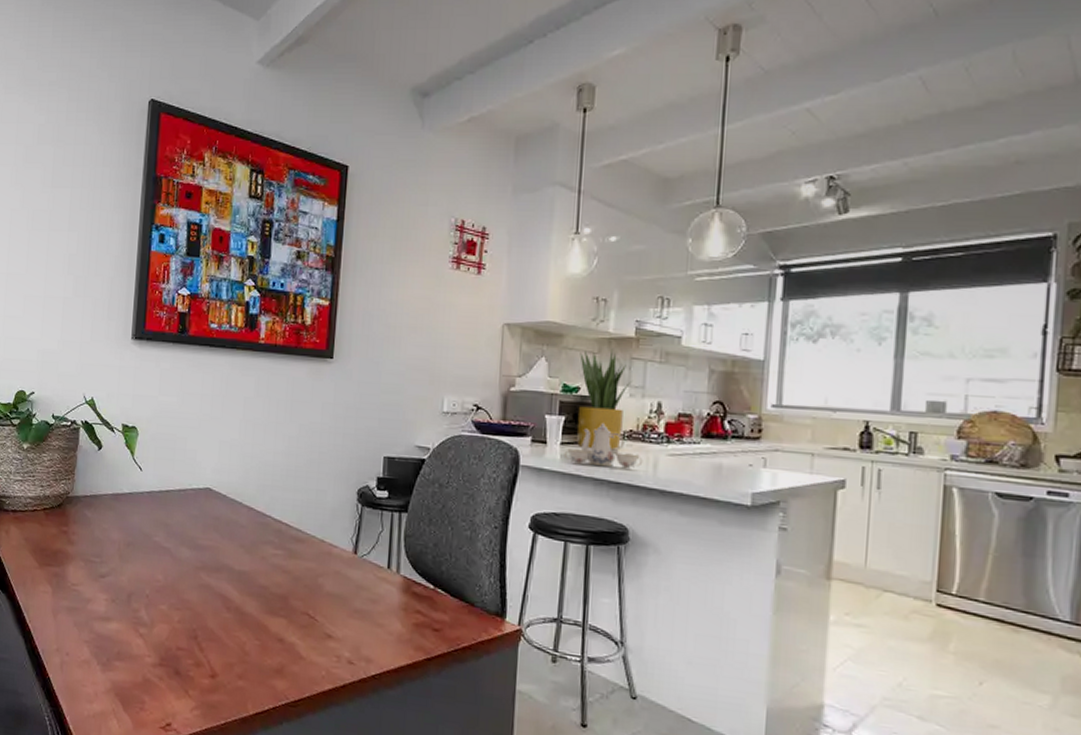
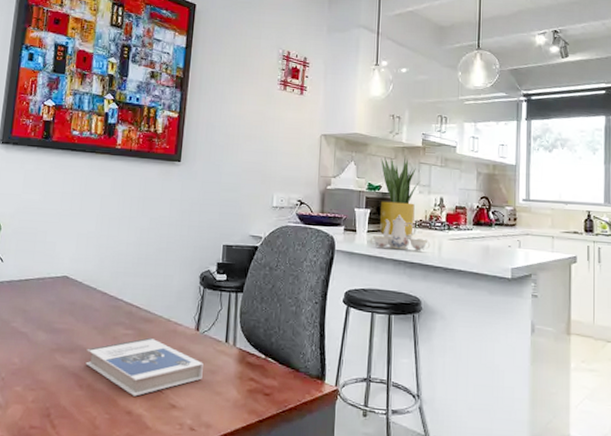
hardback book: none [232,559,362,623] -> present [85,337,203,397]

